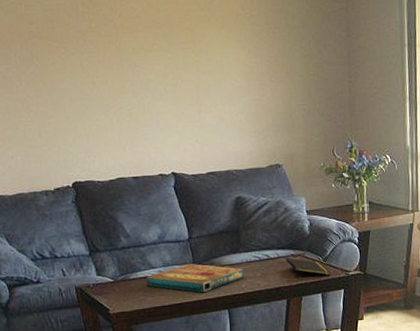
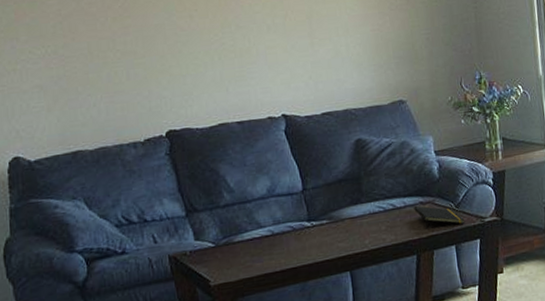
pizza box: present [146,263,245,293] -> none [253,219,368,254]

